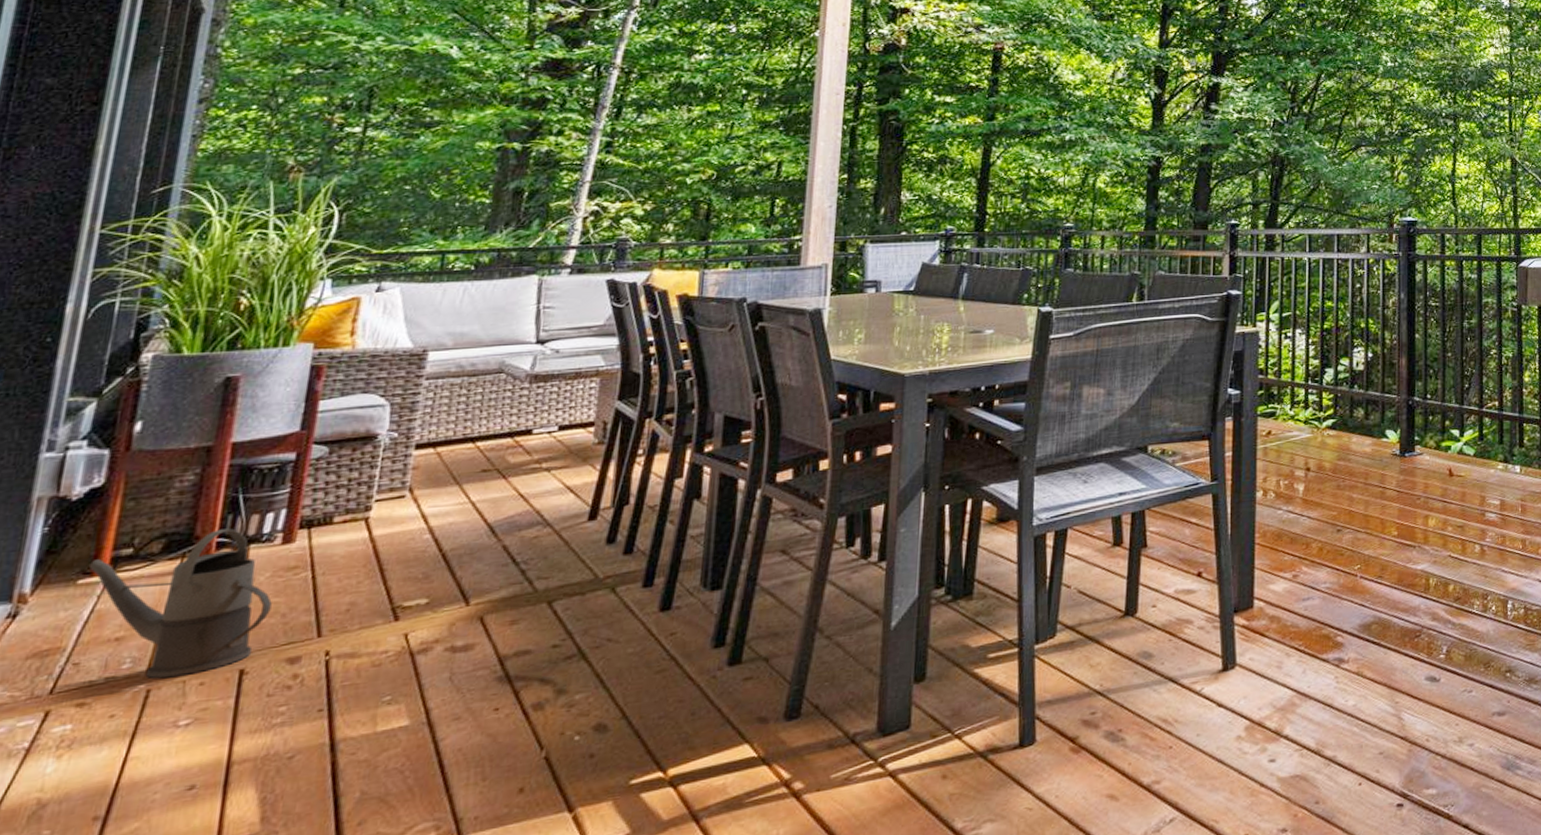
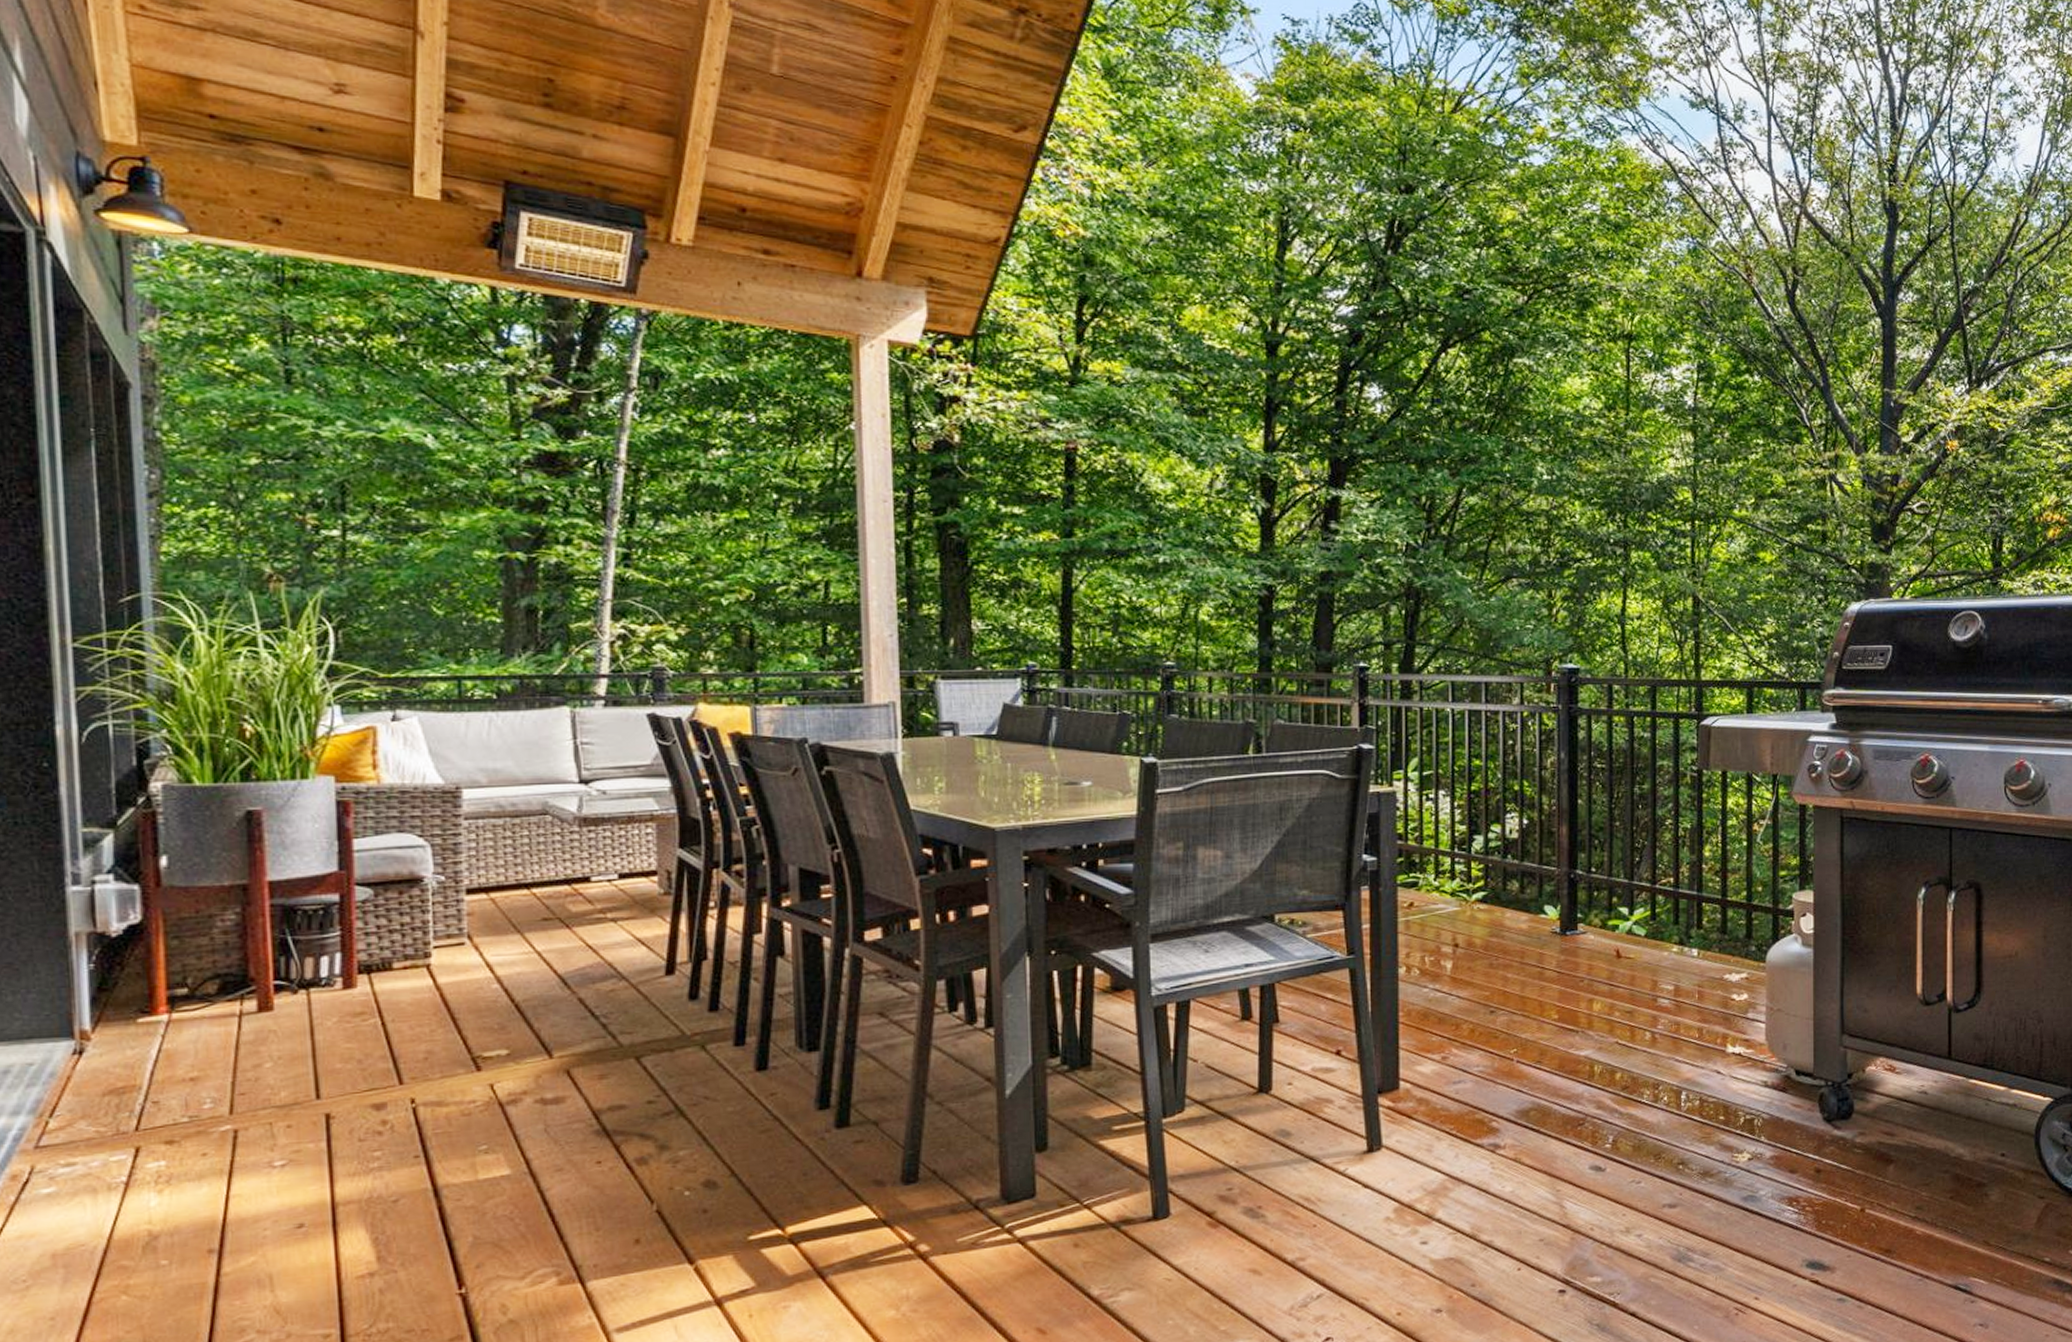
watering can: present [89,528,272,679] -> none [146,971,345,1120]

